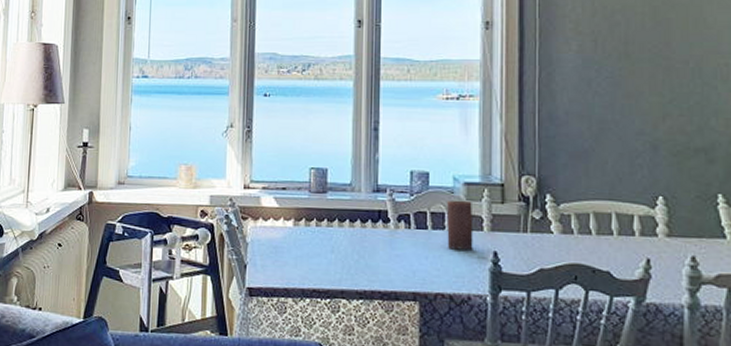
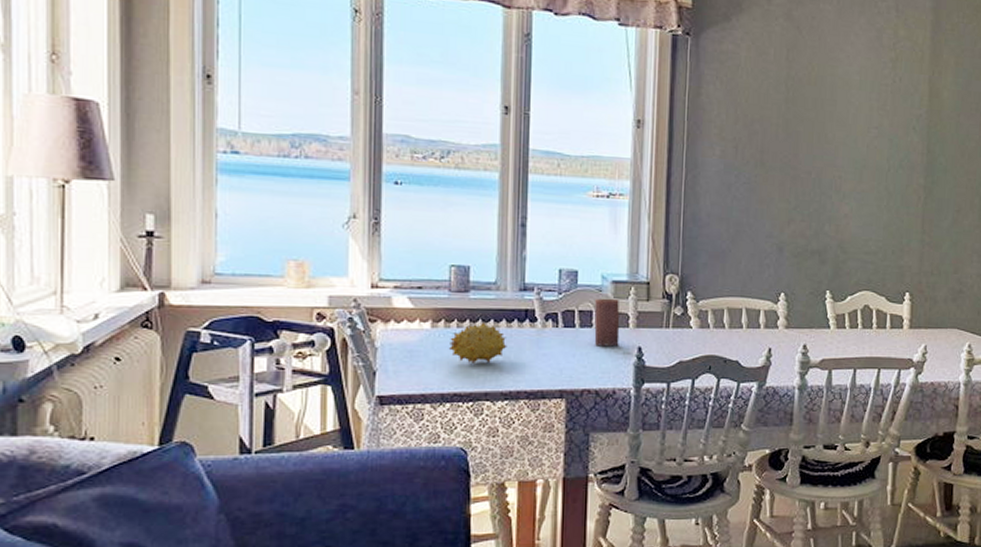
fruit: none [308,222,362,263] -> present [448,323,507,365]

